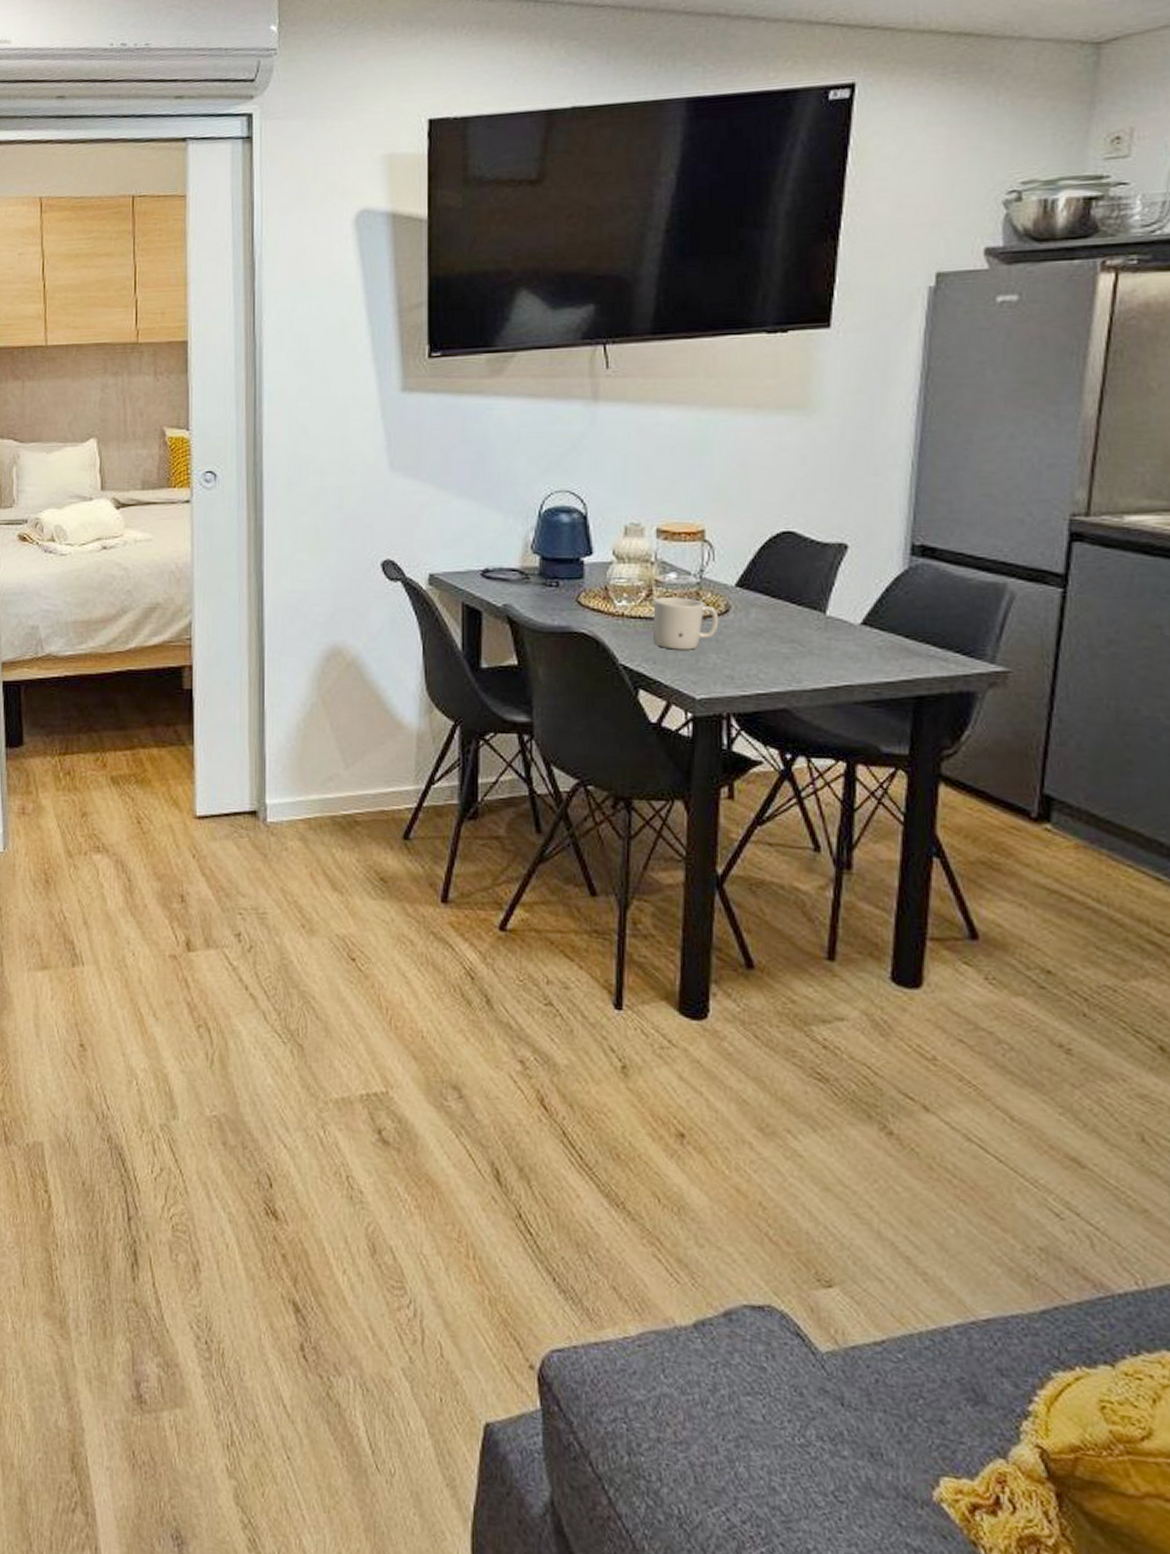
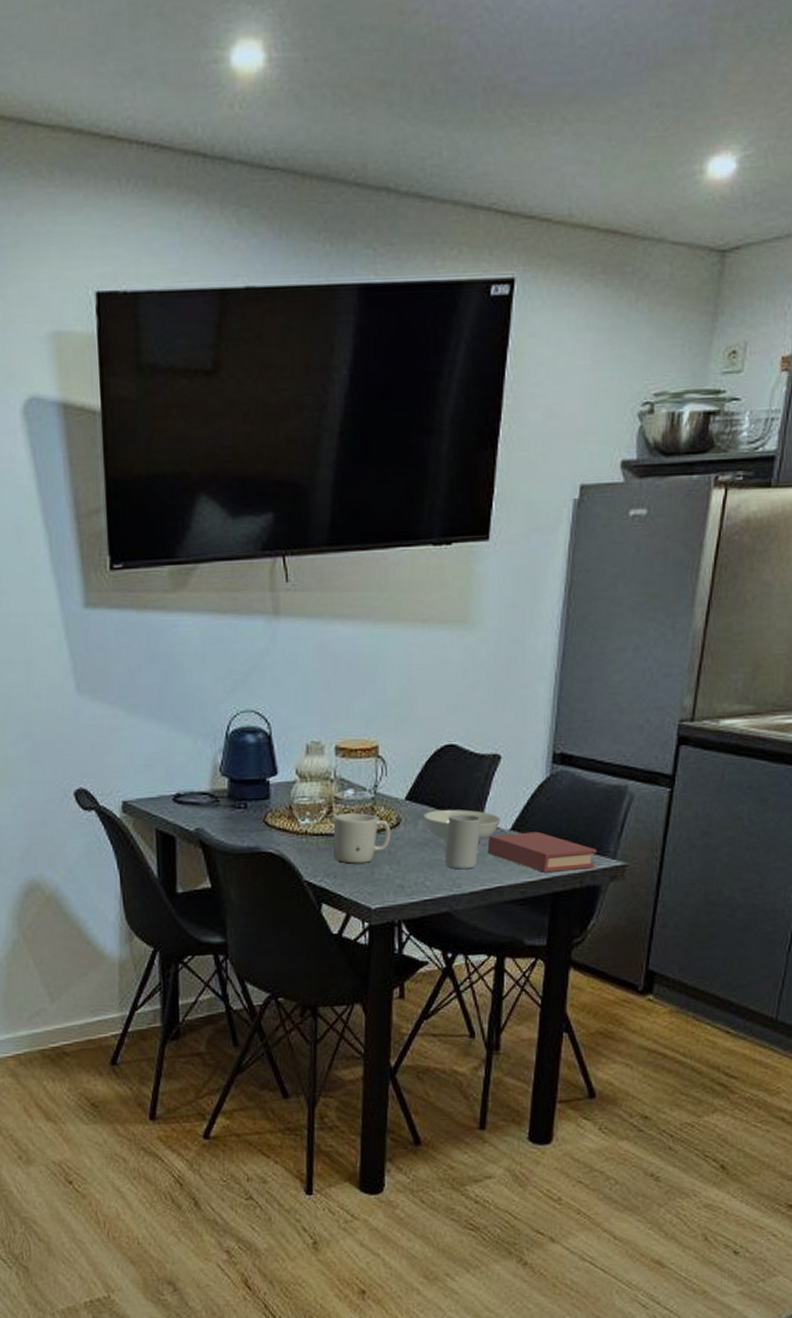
bowl: none [757,598,849,636] -> present [424,809,501,843]
cup: none [782,604,826,664] -> present [445,814,481,870]
book: none [833,627,971,674] -> present [487,831,597,873]

